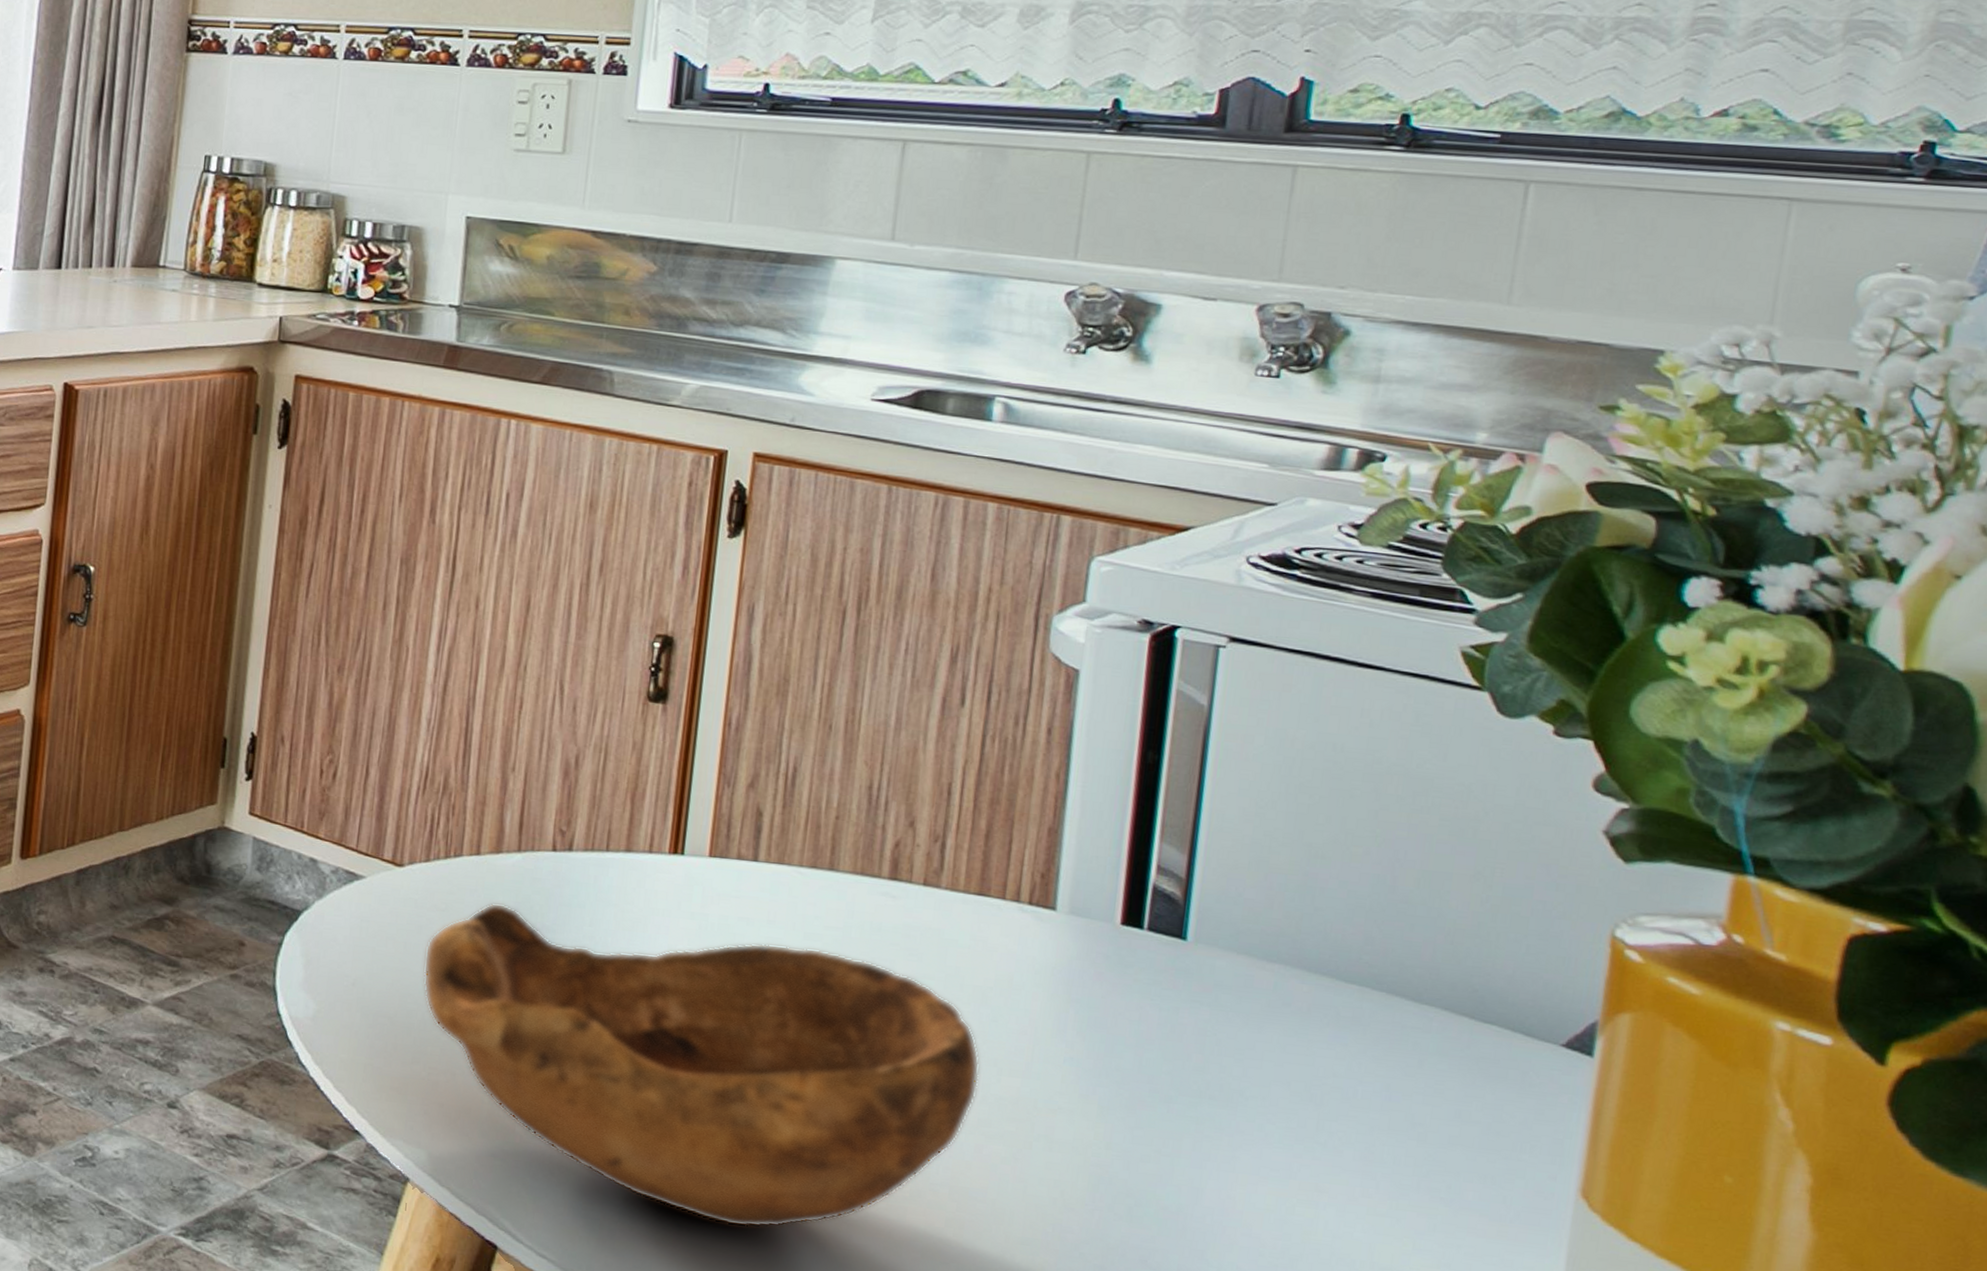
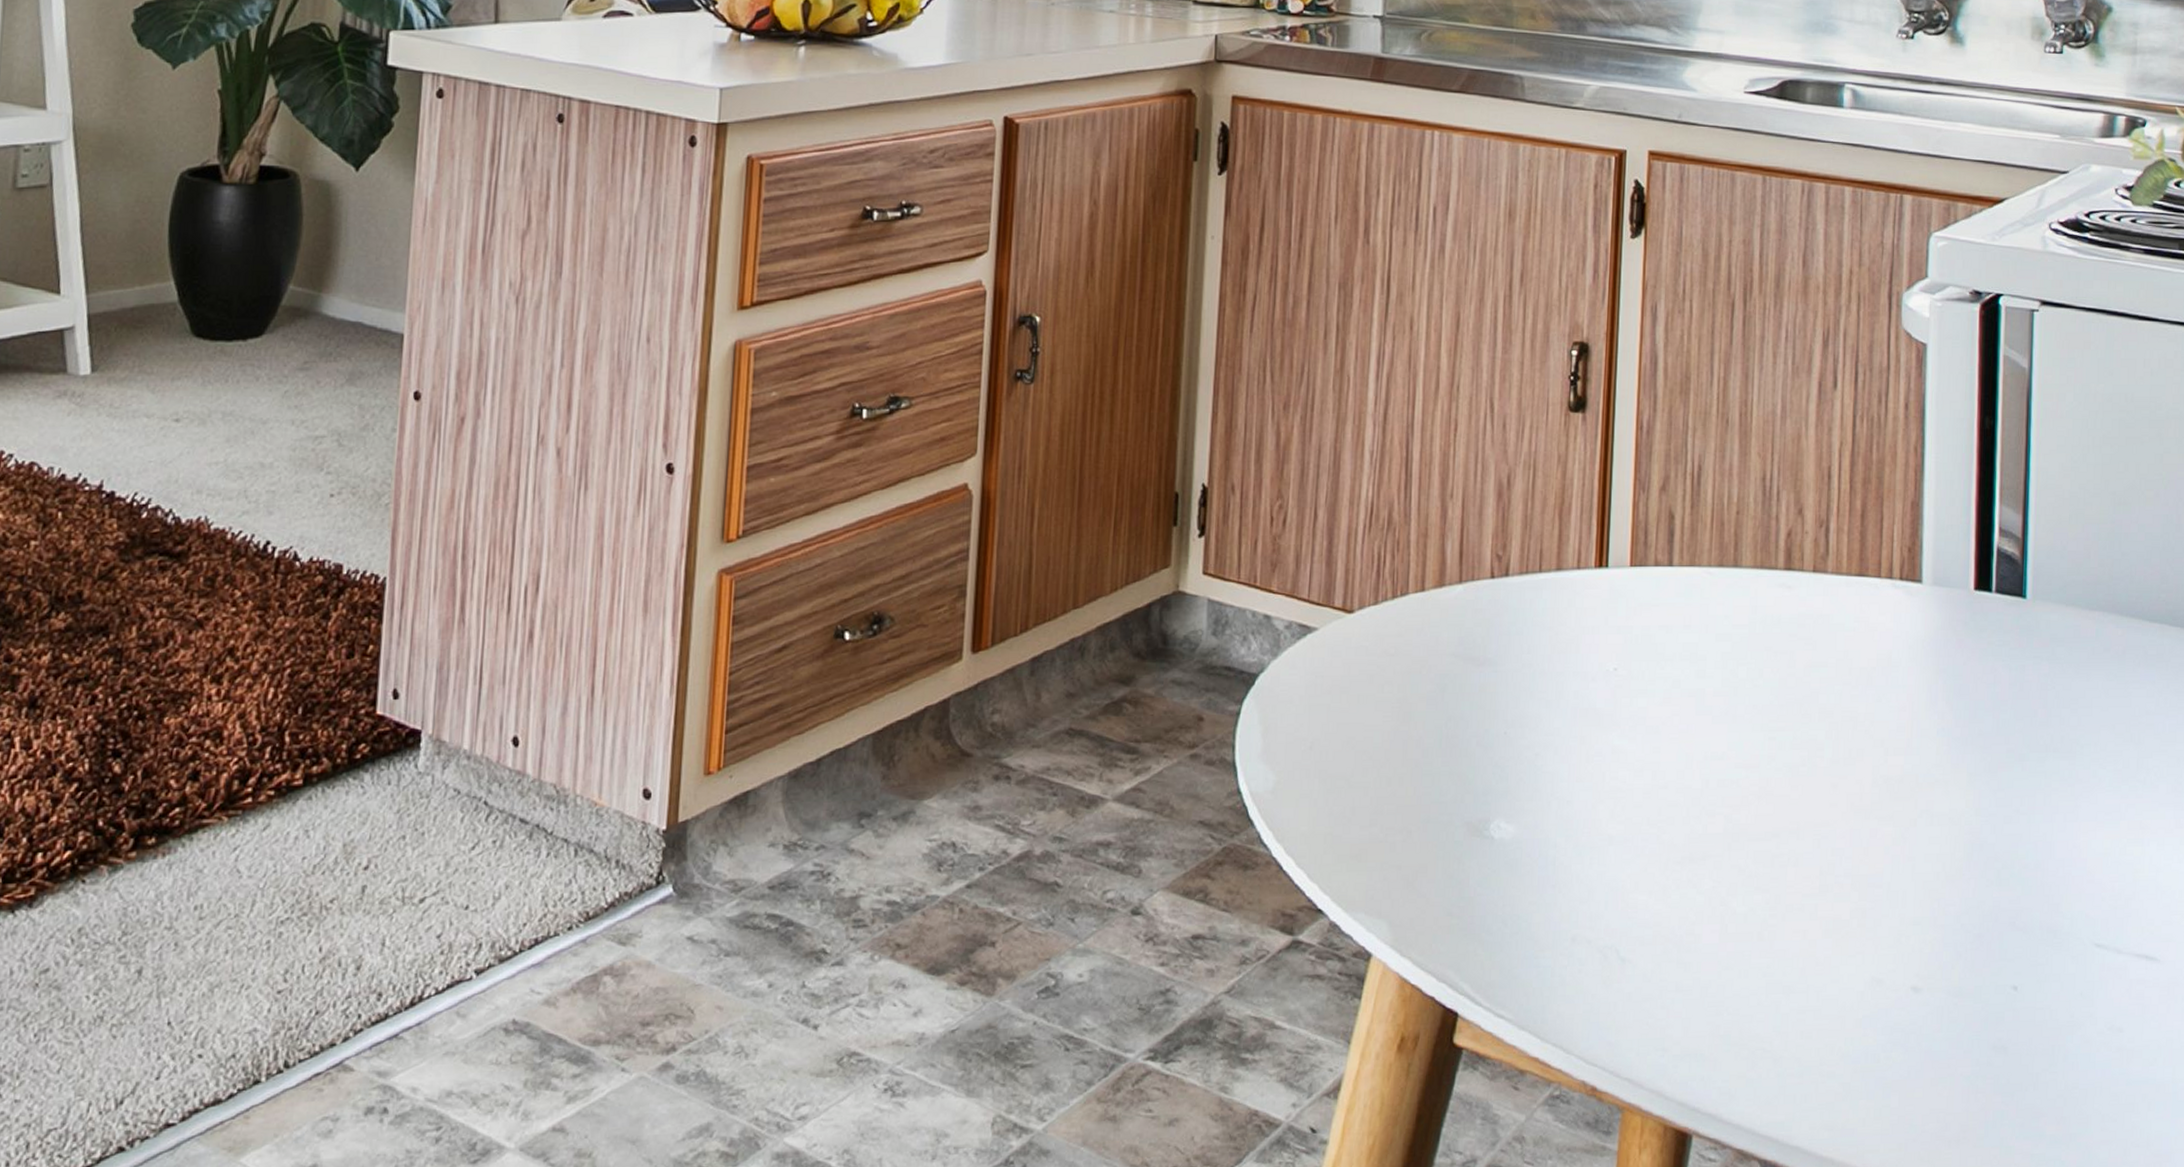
bowl: present [423,903,980,1228] -> none [1376,640,1870,952]

